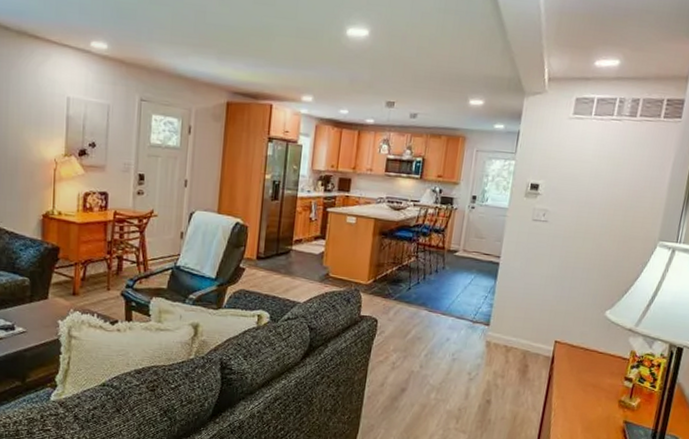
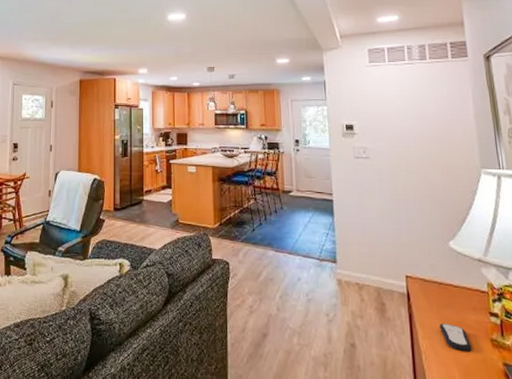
remote control: none [574,385,600,410] -> present [439,323,472,351]

